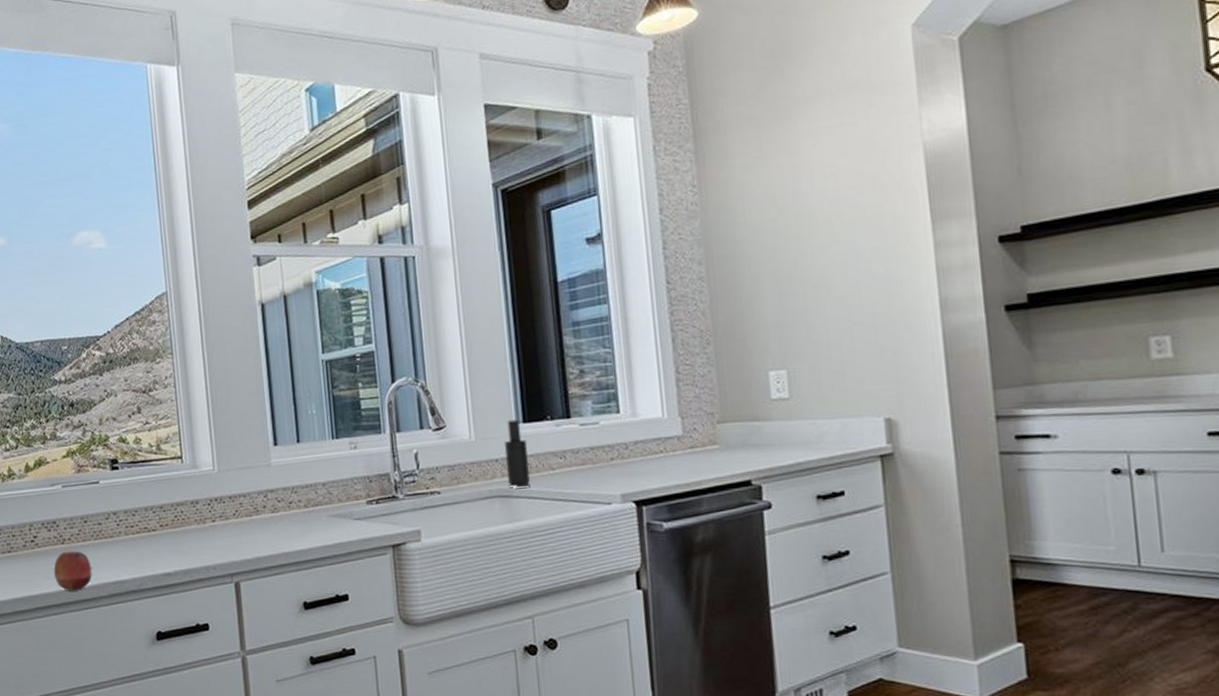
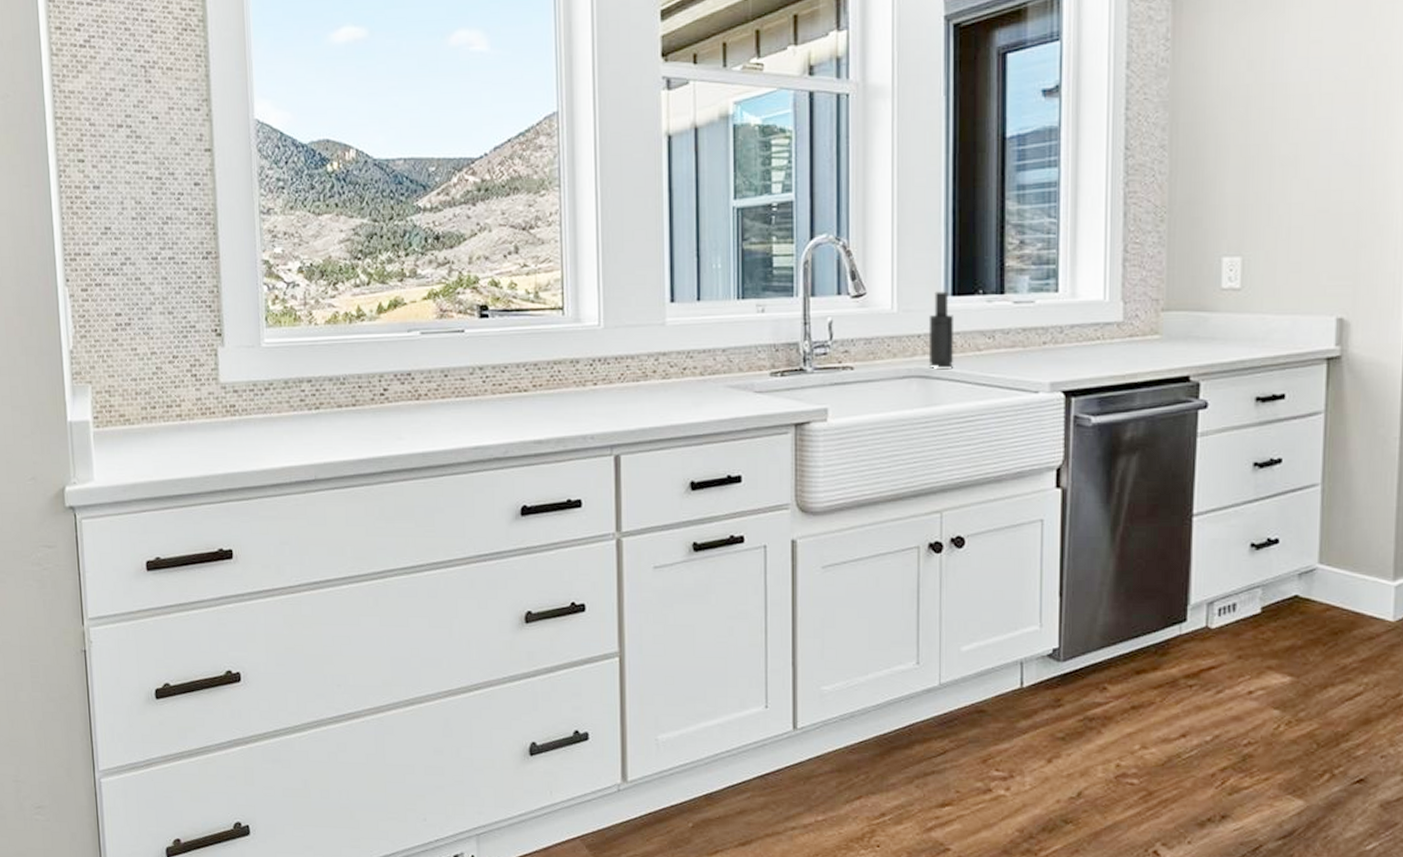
fruit: present [53,550,92,590] -> none [405,408,451,453]

